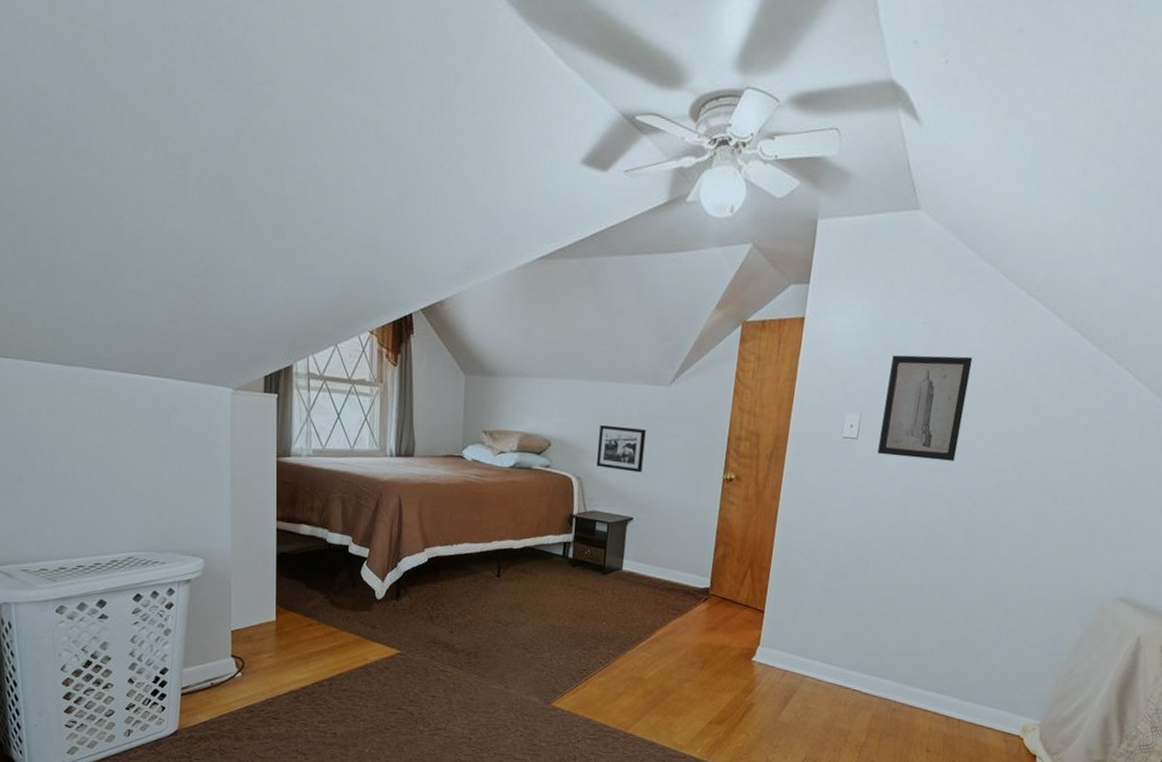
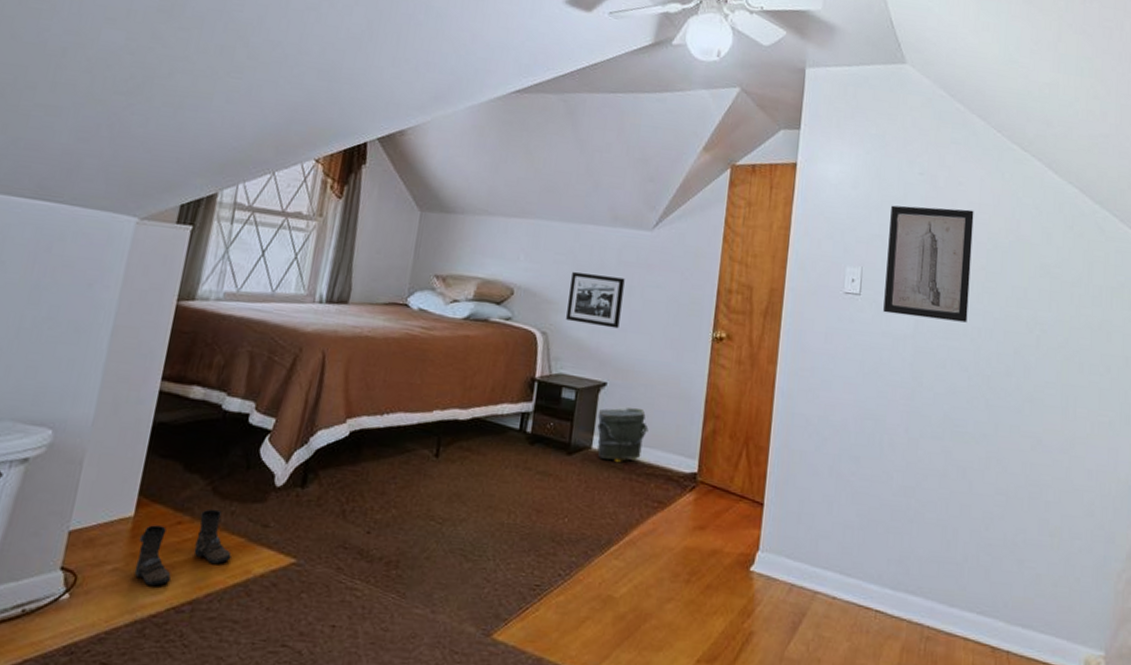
boots: none [283,615,352,668] -> present [134,509,232,586]
bag: none [626,537,669,580] -> present [597,407,649,462]

